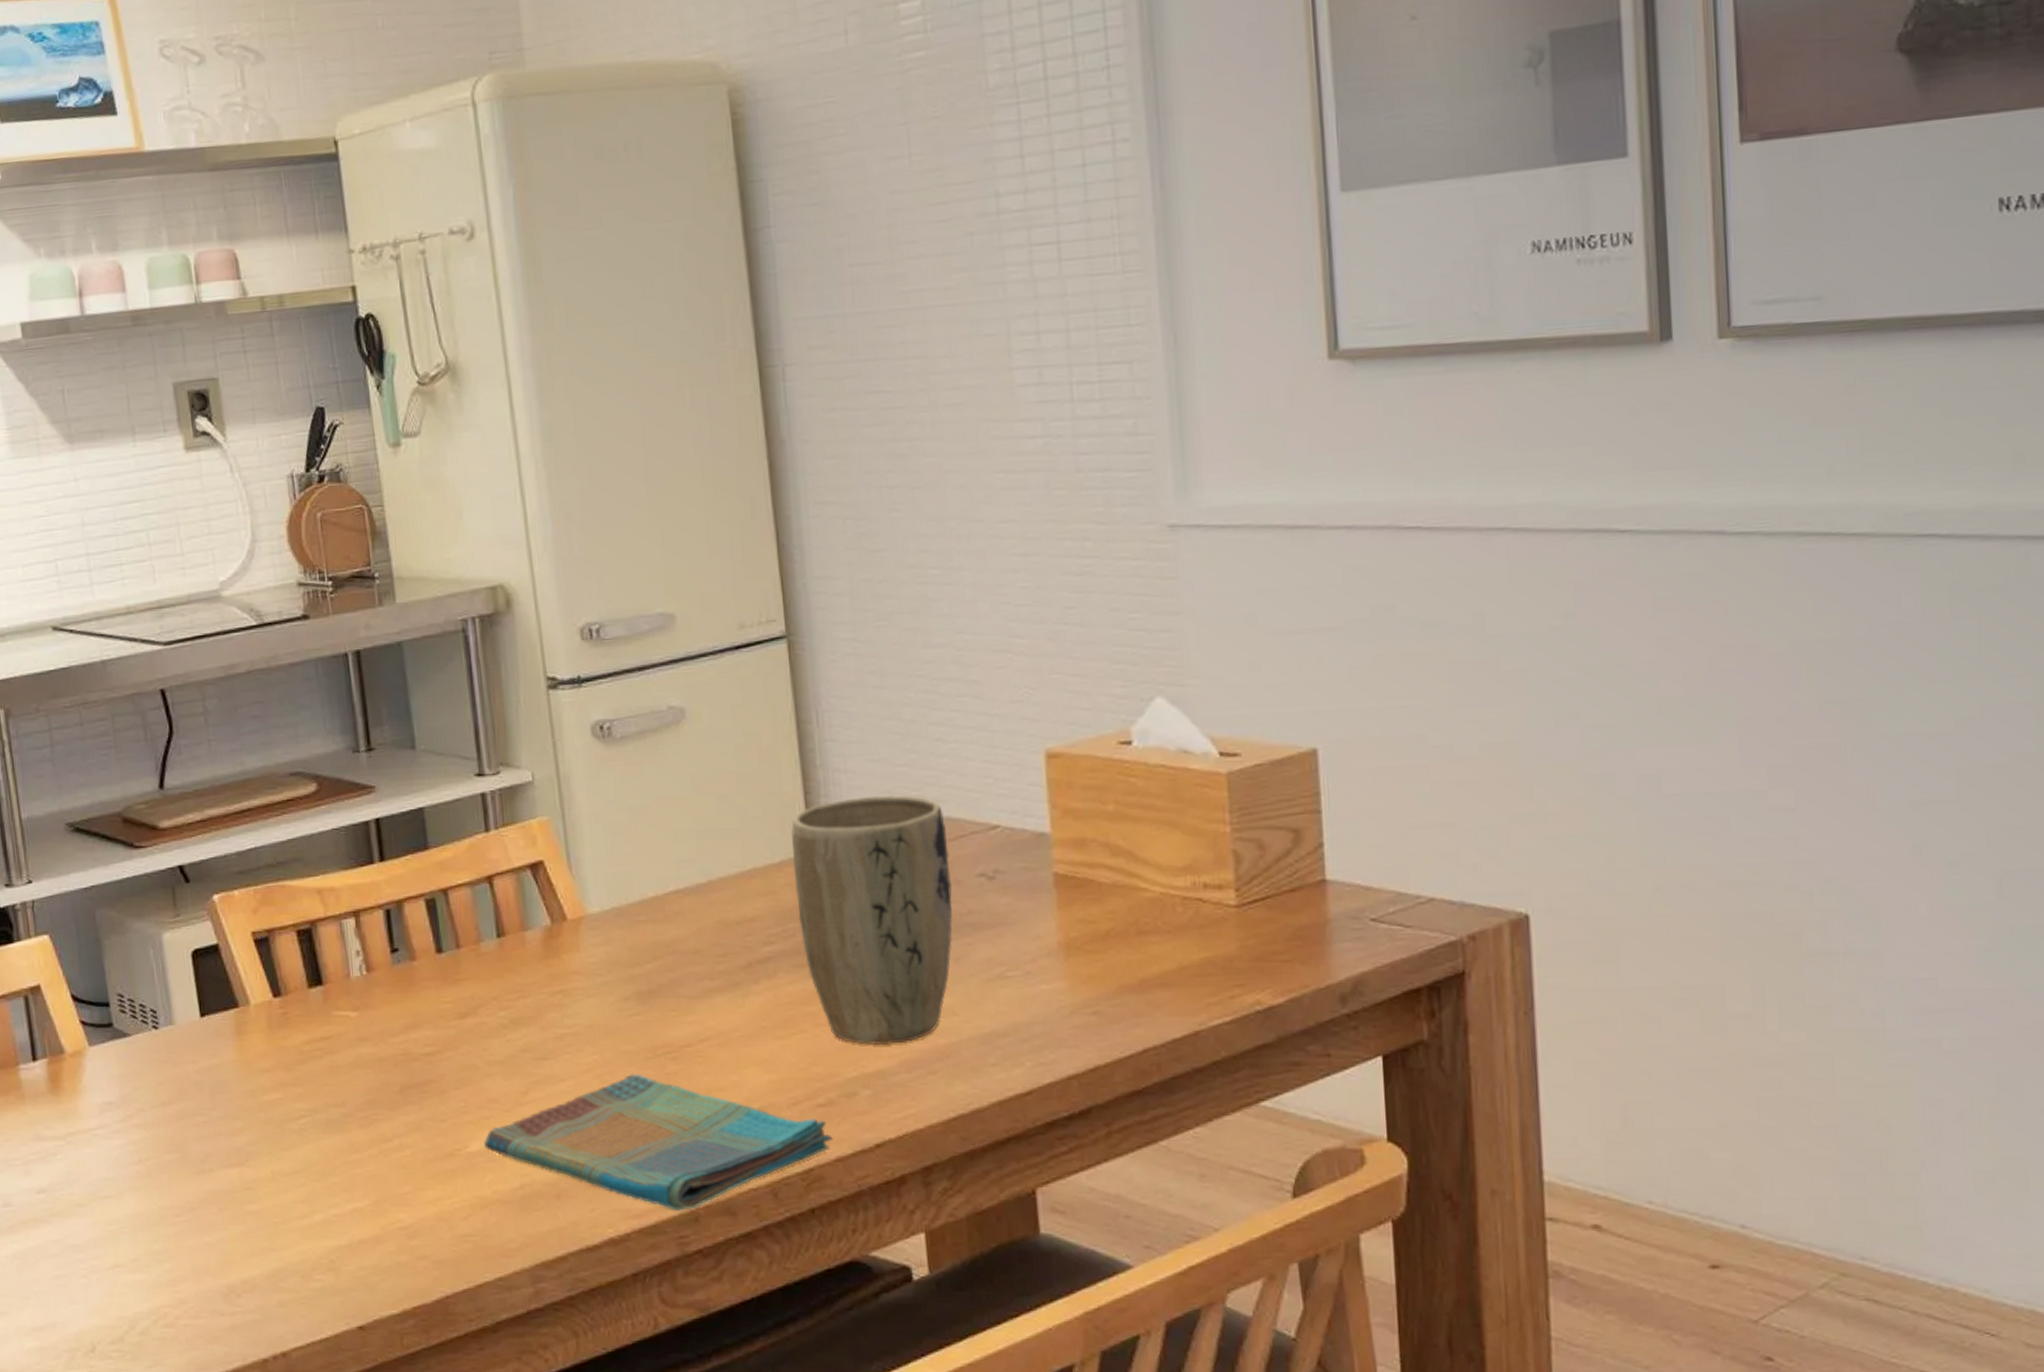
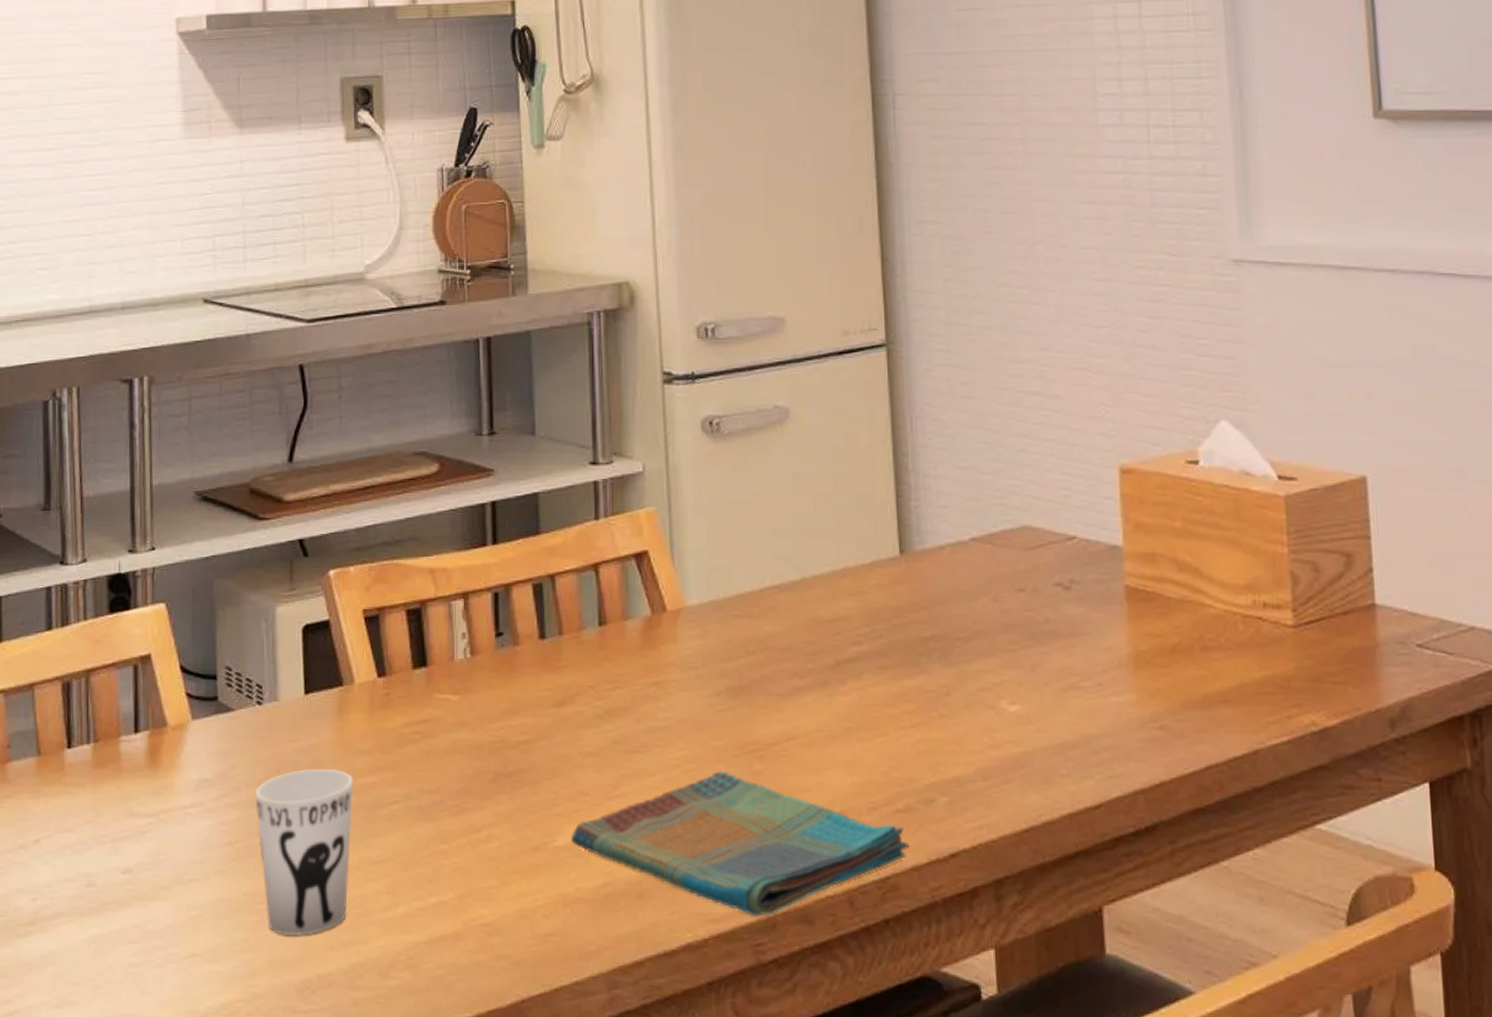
cup: none [160,1086,264,1246] -> present [254,768,354,937]
plant pot: present [790,795,954,1046] -> none [882,502,1031,752]

